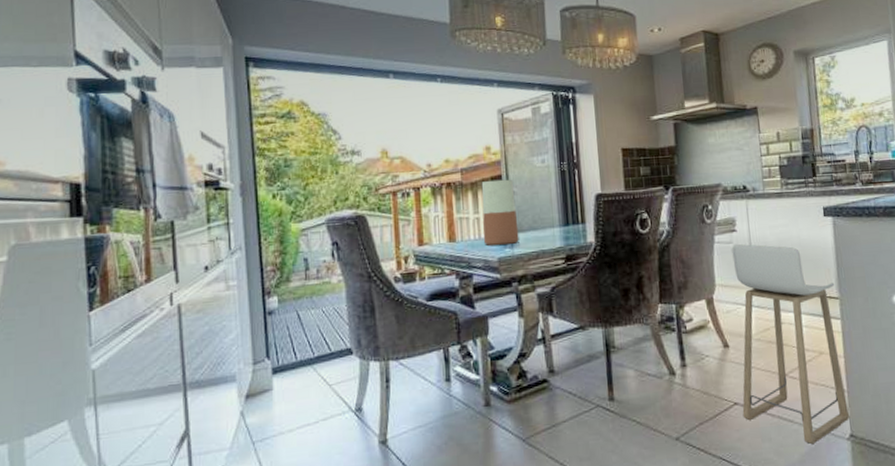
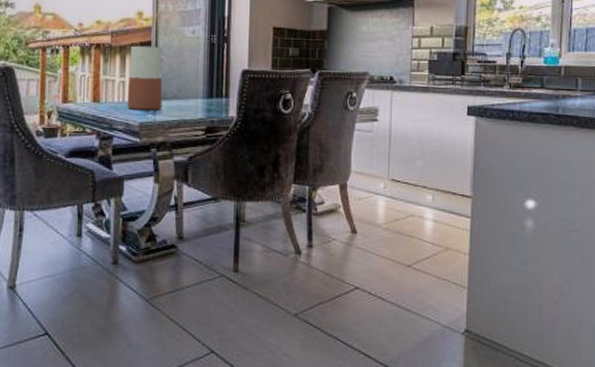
bar stool: present [731,243,849,445] -> none [362,133,469,335]

